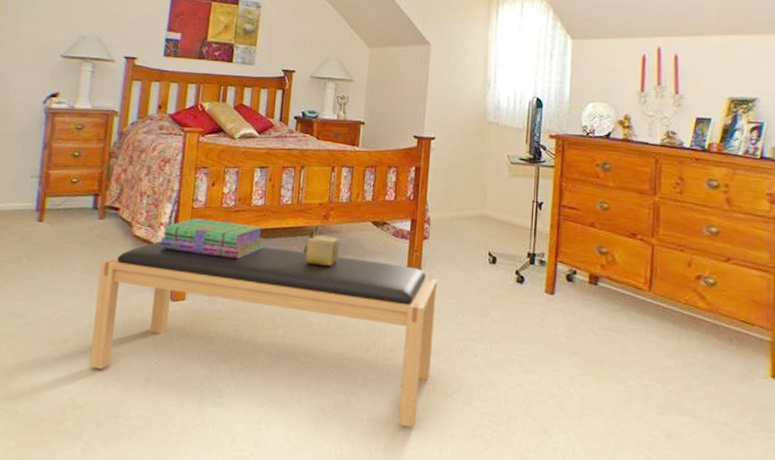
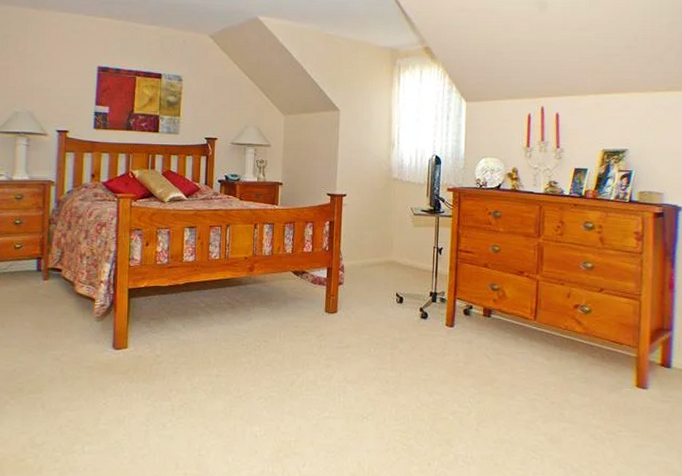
bench: present [90,241,438,428] -> none [44,297,353,446]
stack of books: present [160,218,265,260] -> none [101,276,197,310]
decorative box: present [303,225,340,266] -> none [232,277,265,312]

